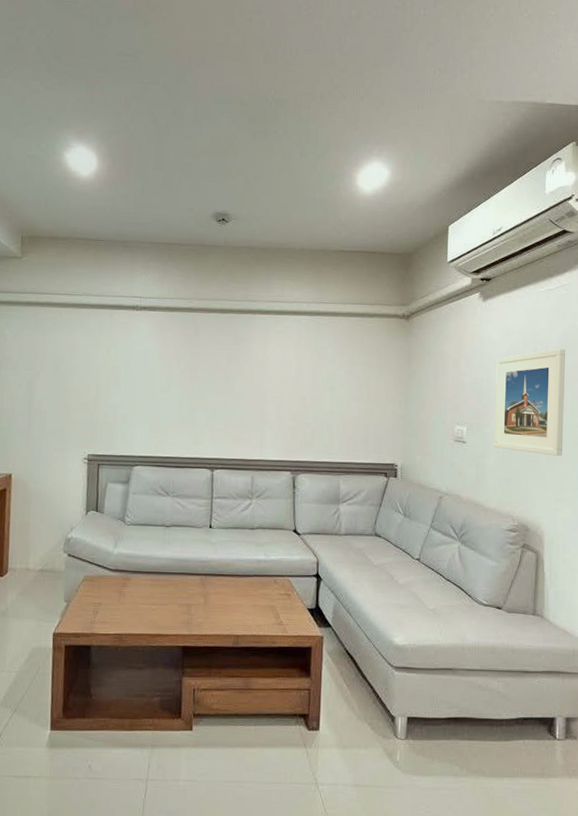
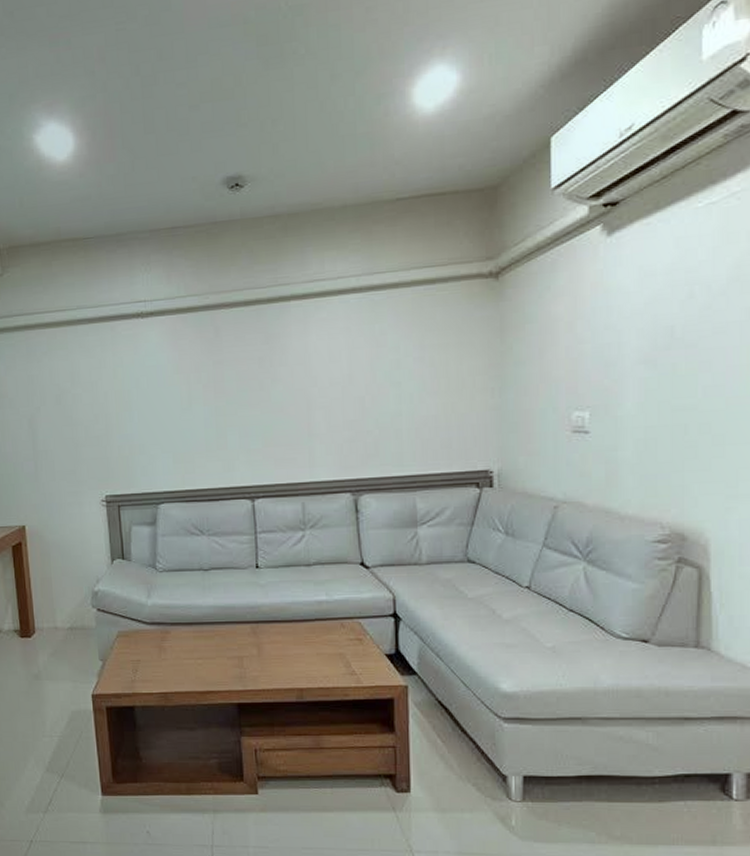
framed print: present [494,348,565,456] -> none [630,285,738,437]

